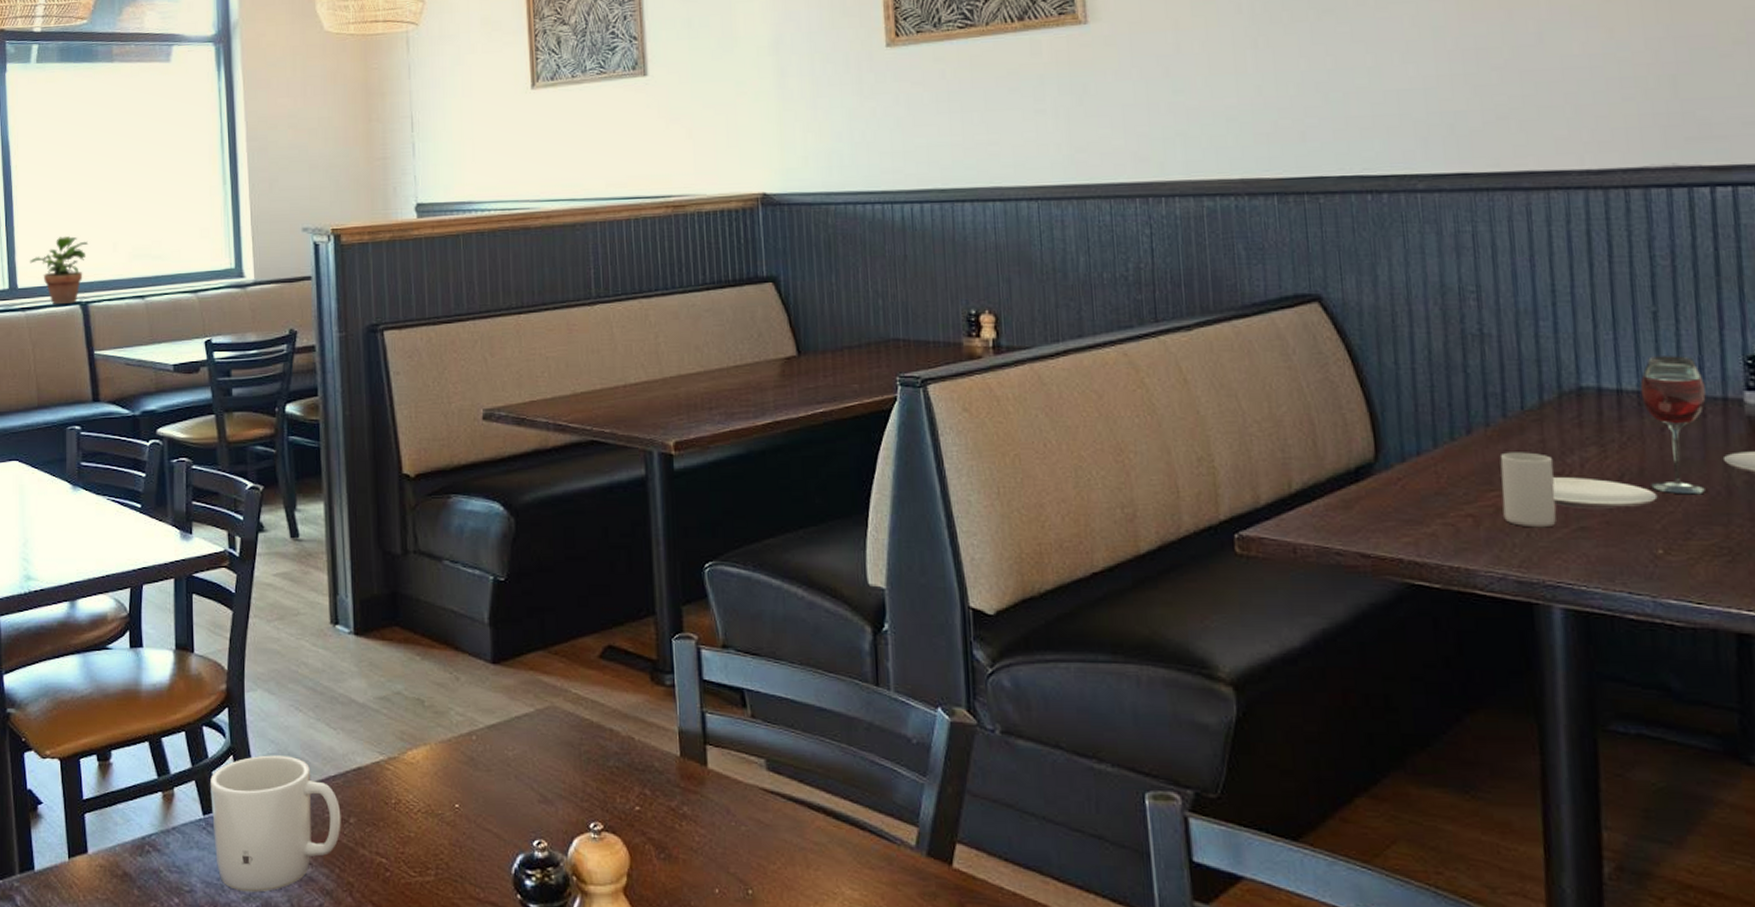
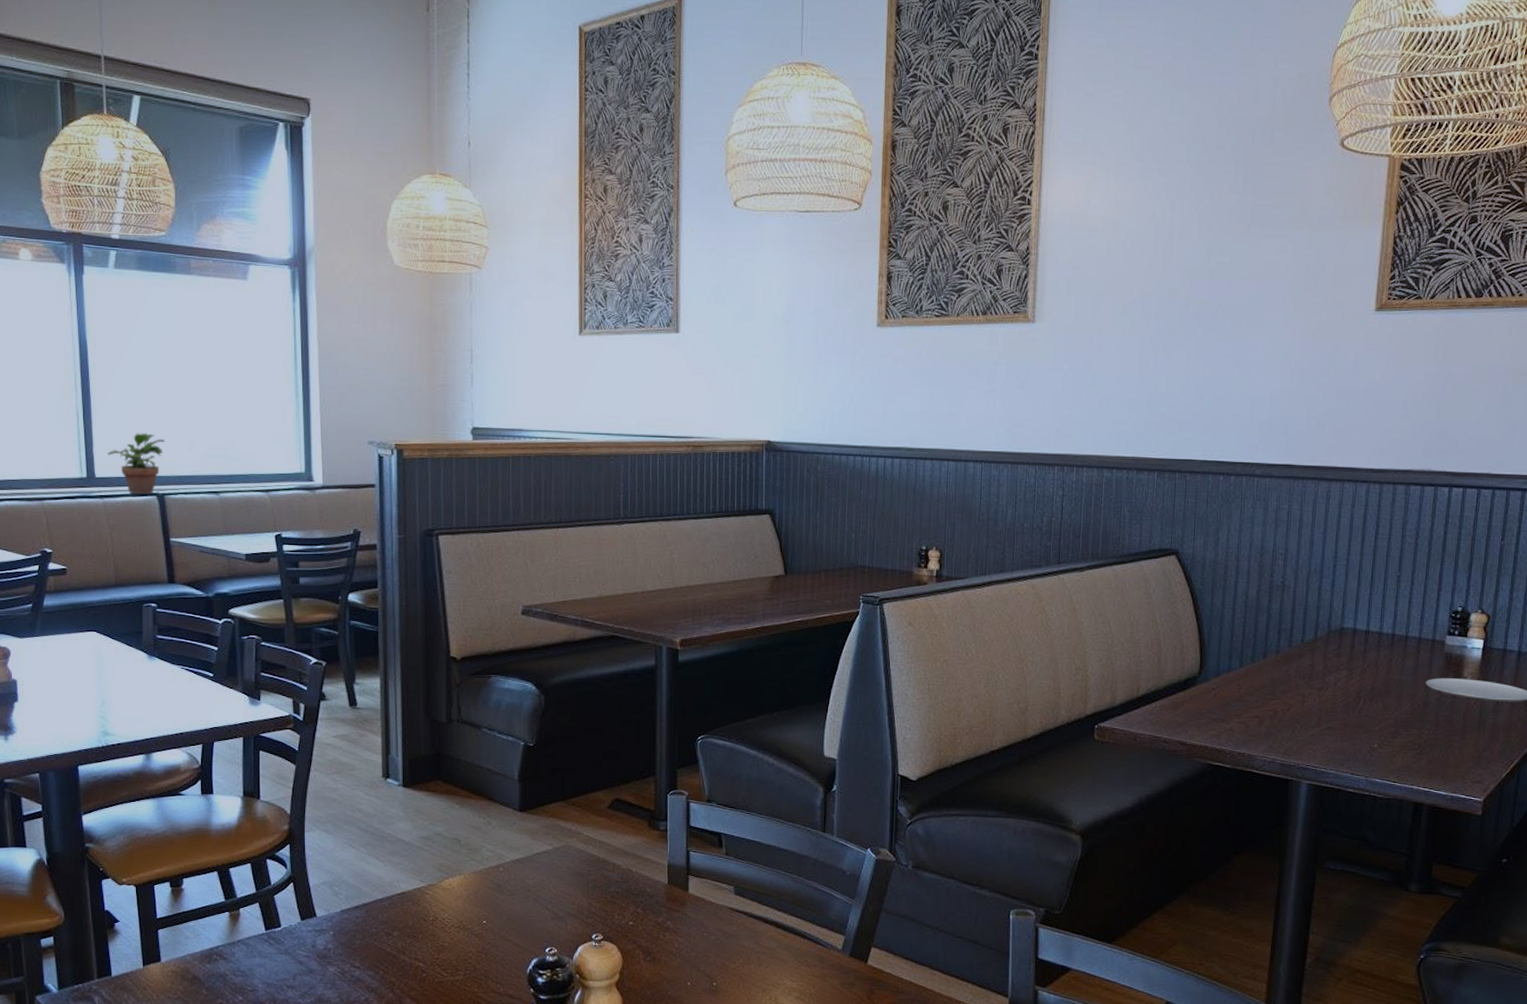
mug: present [210,755,341,893] -> none [272,882,386,991]
cup: present [1500,452,1556,528] -> none [1279,672,1317,727]
plate: present [1552,477,1658,510] -> none [1313,691,1380,716]
wineglass: present [1640,356,1707,495] -> none [1377,608,1423,707]

